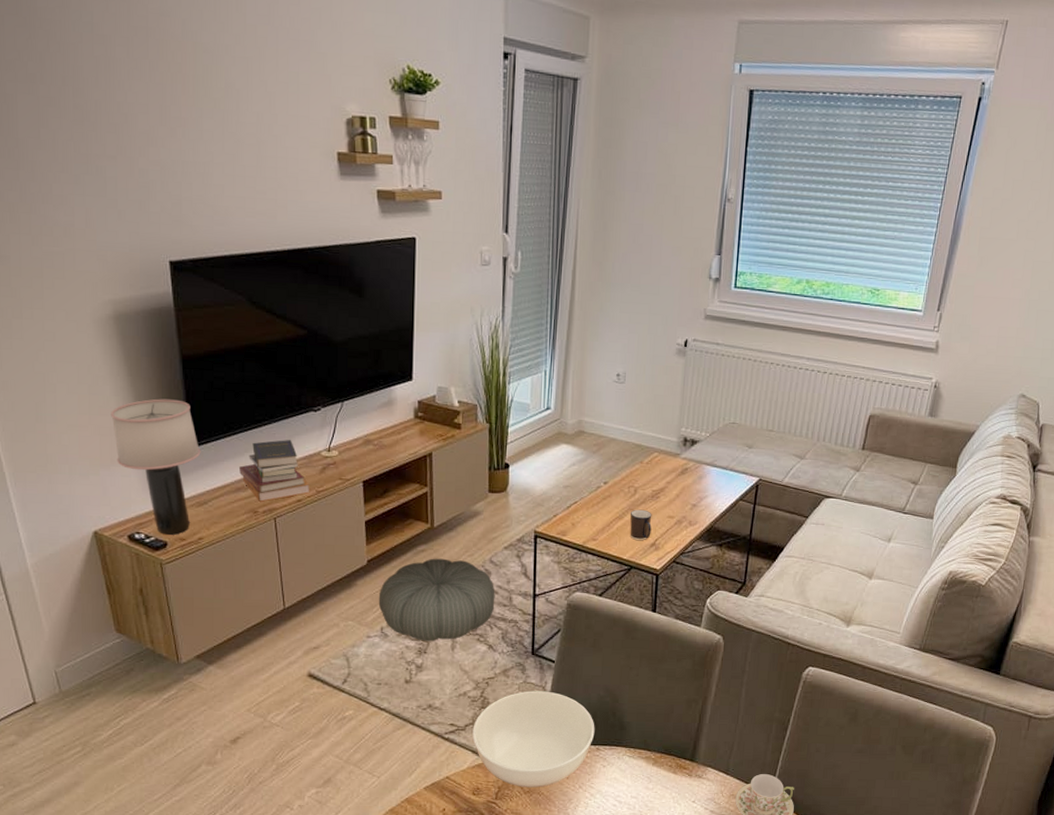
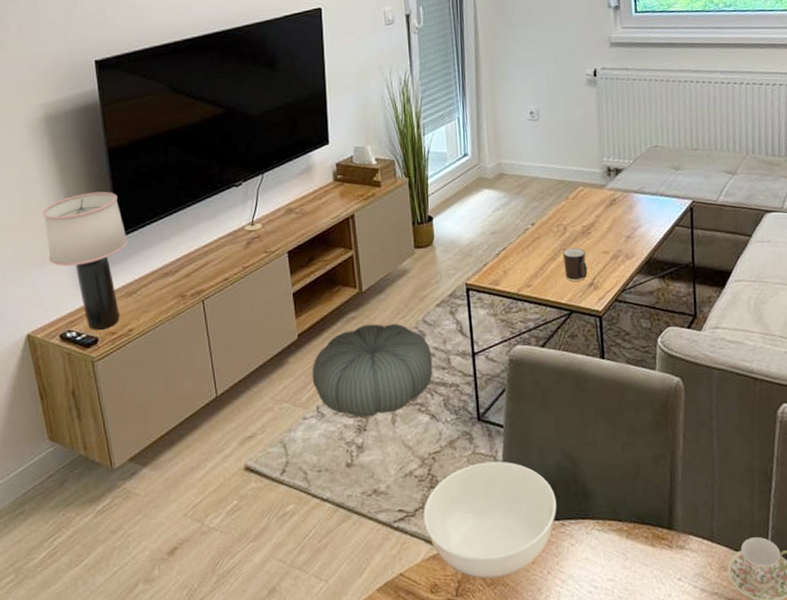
books: present [239,440,310,502] -> none [166,218,237,285]

